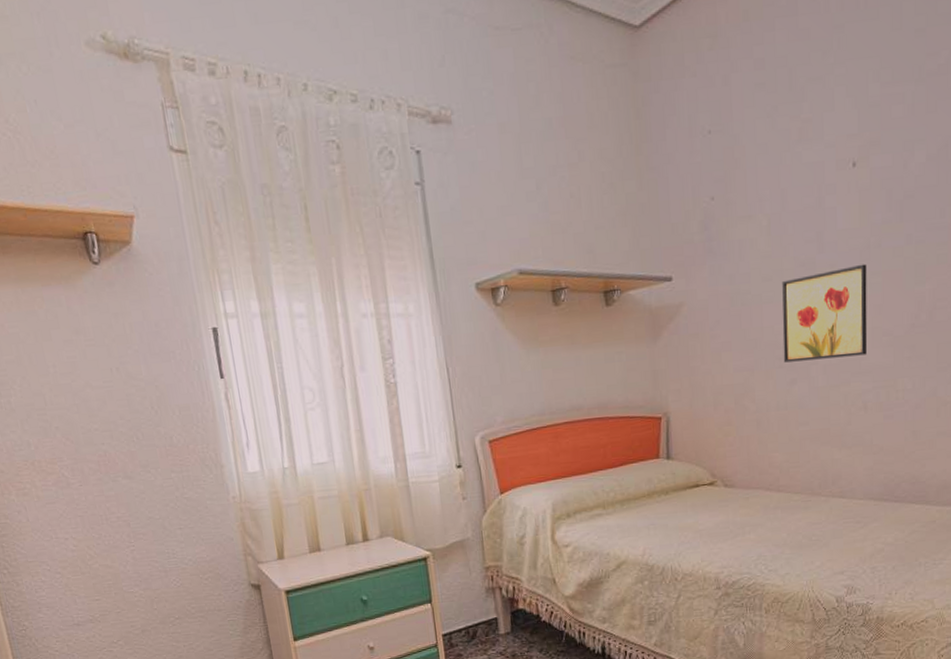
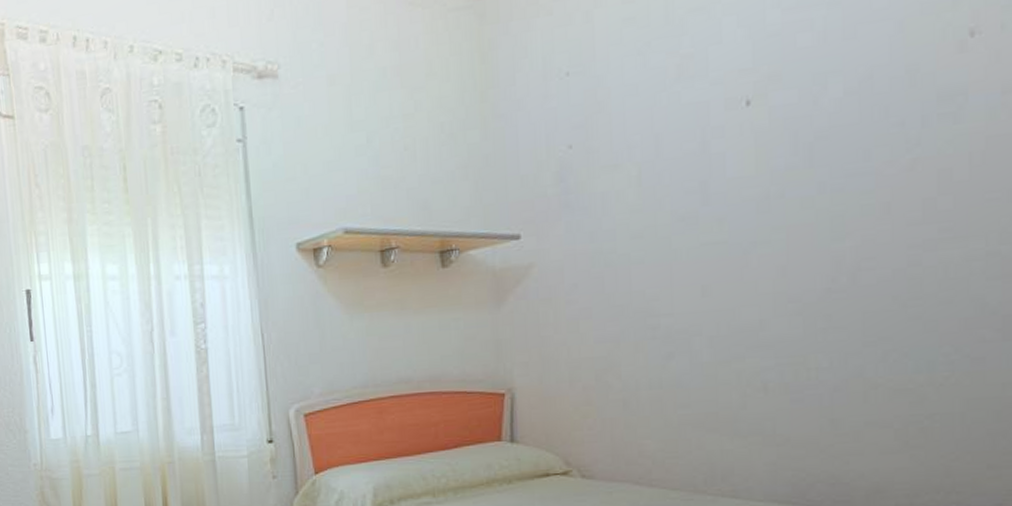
wall art: present [782,264,868,363] -> none [656,217,768,333]

